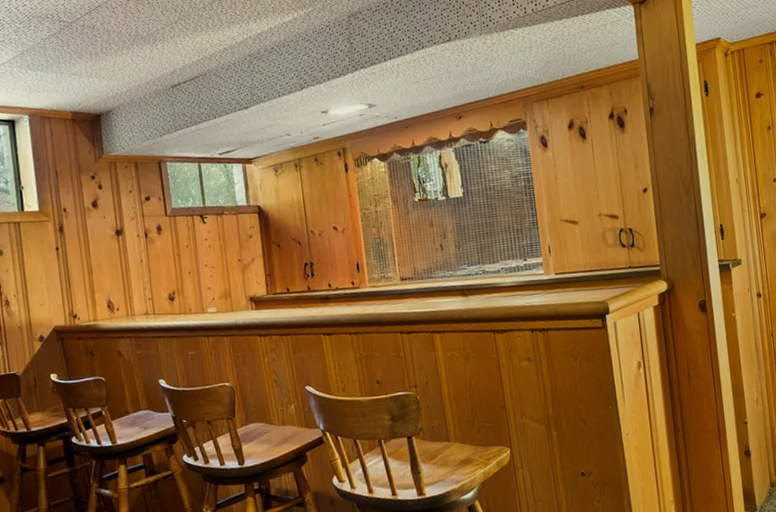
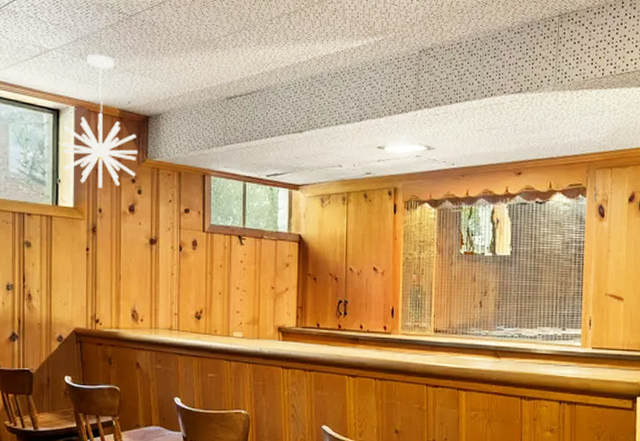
pendant light: none [20,63,95,190] -> present [61,55,137,189]

